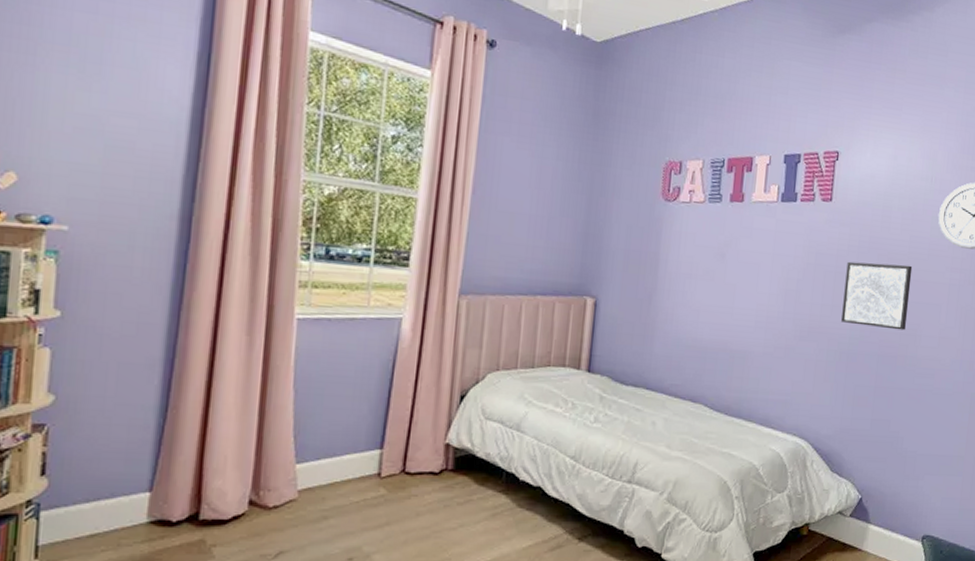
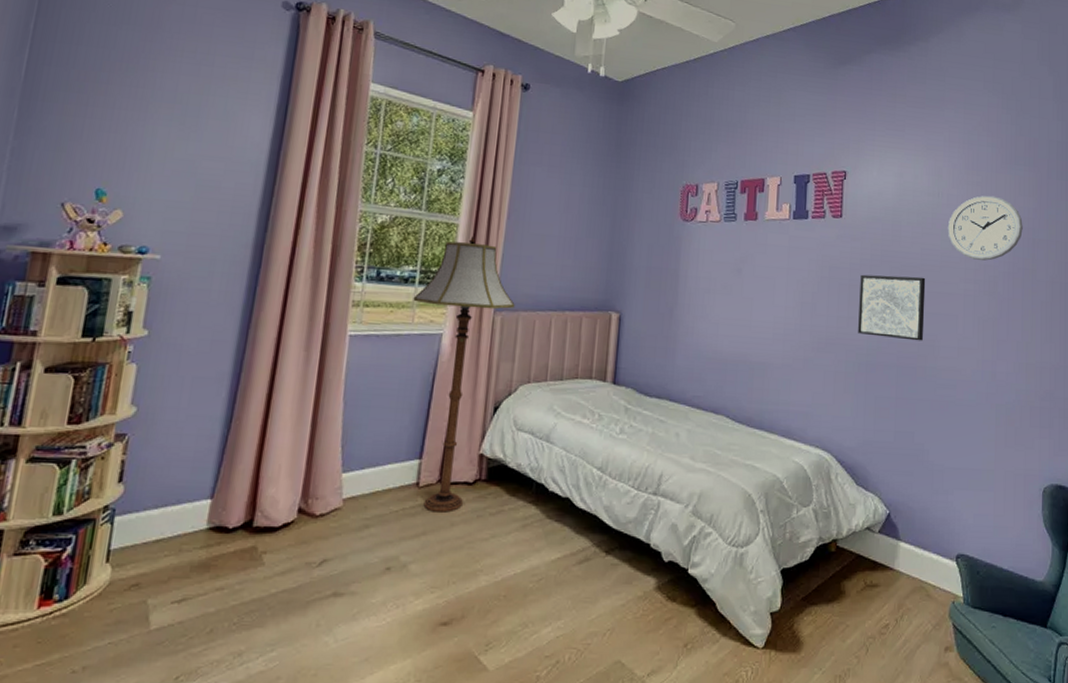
floor lamp: none [368,212,482,503] -> present [413,236,515,513]

